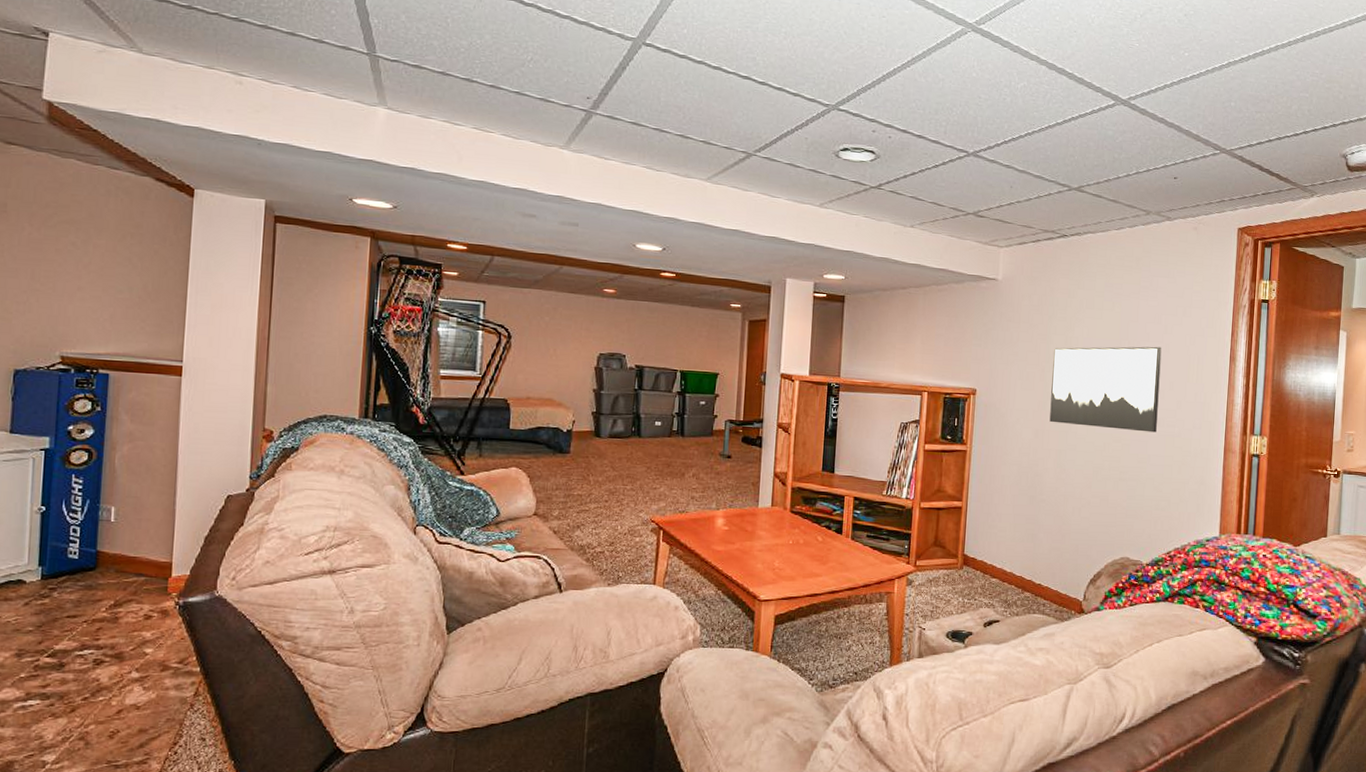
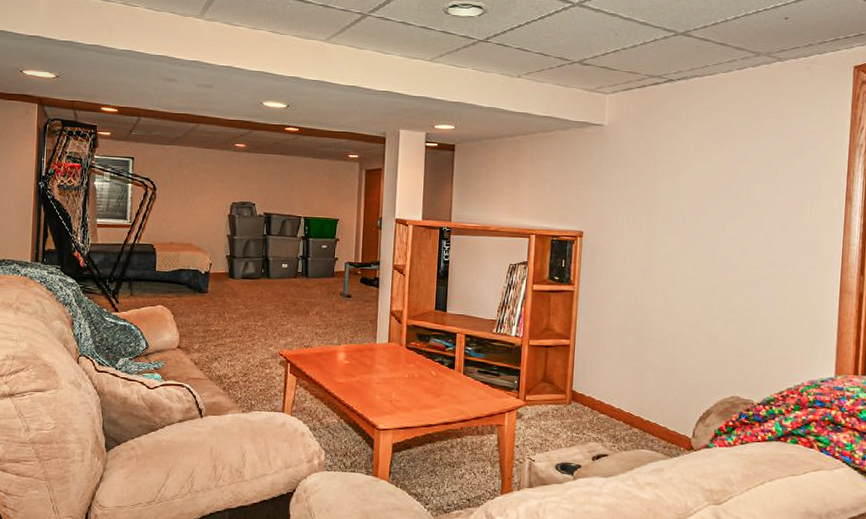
wall art: present [1049,346,1162,433] -> none [657,187,773,273]

